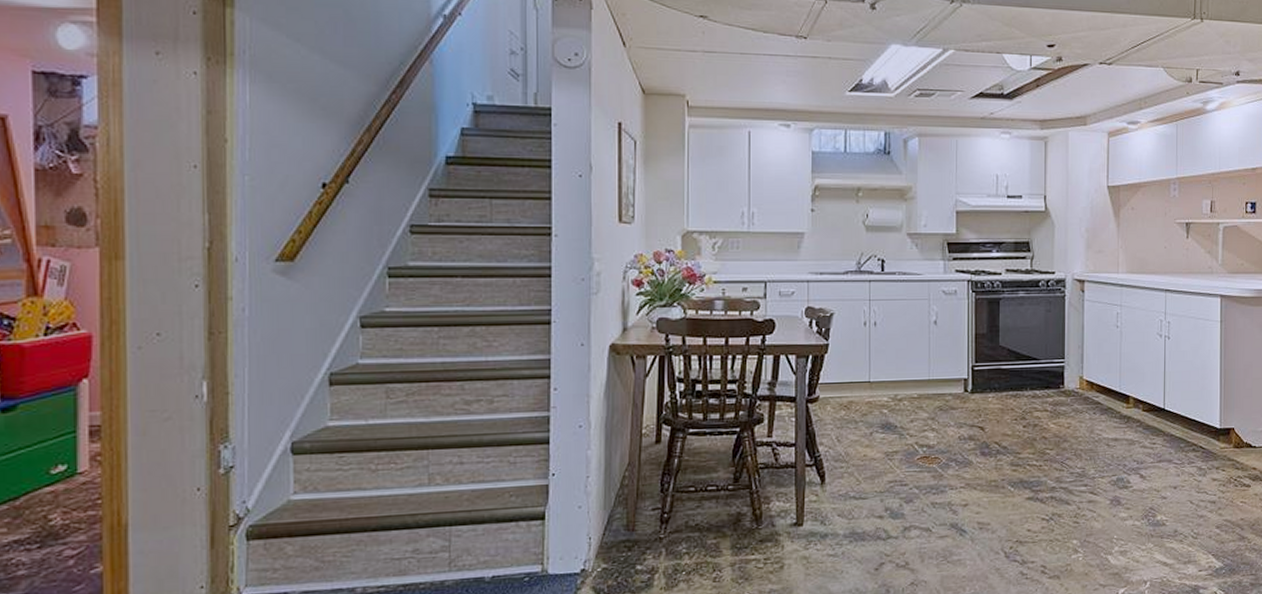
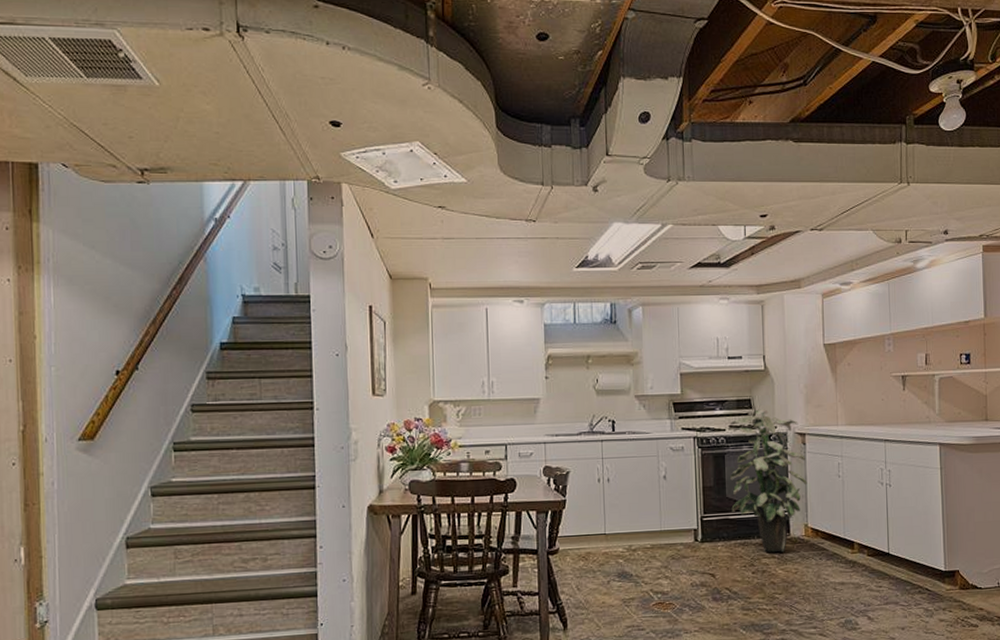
indoor plant: none [1004,253,1084,406] -> present [730,409,808,553]

